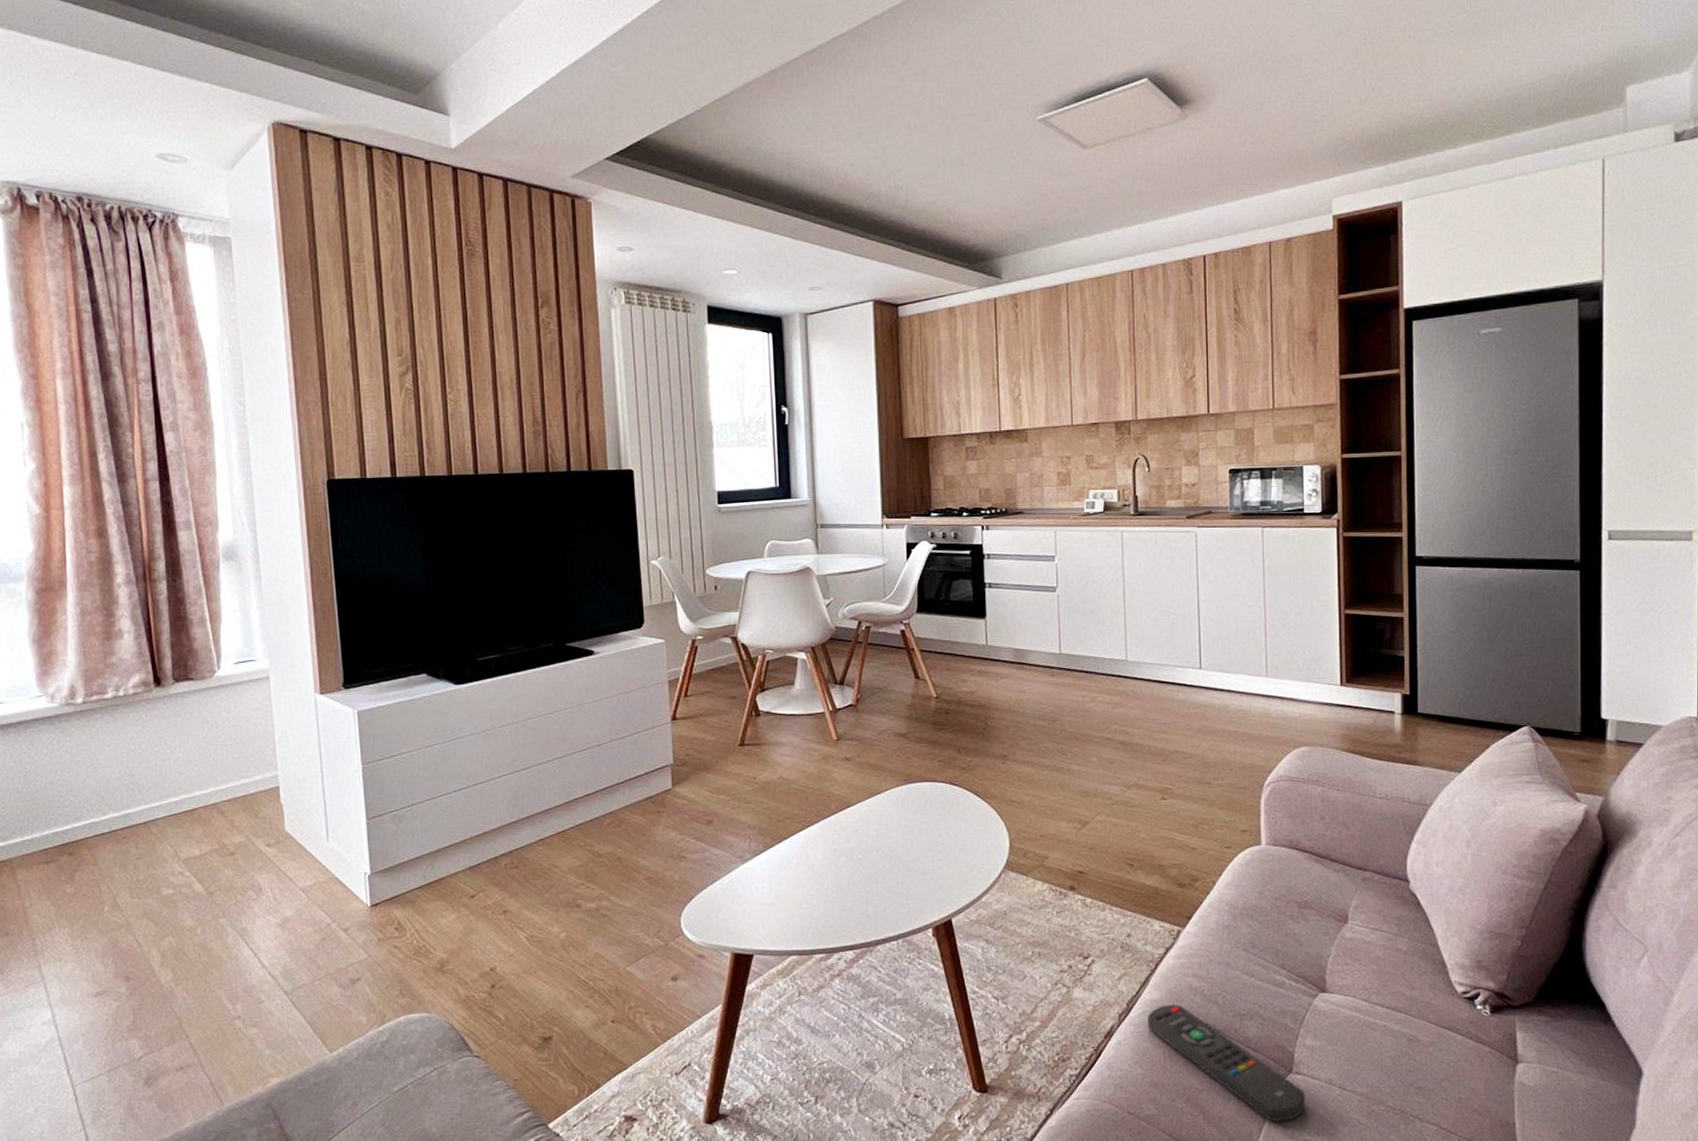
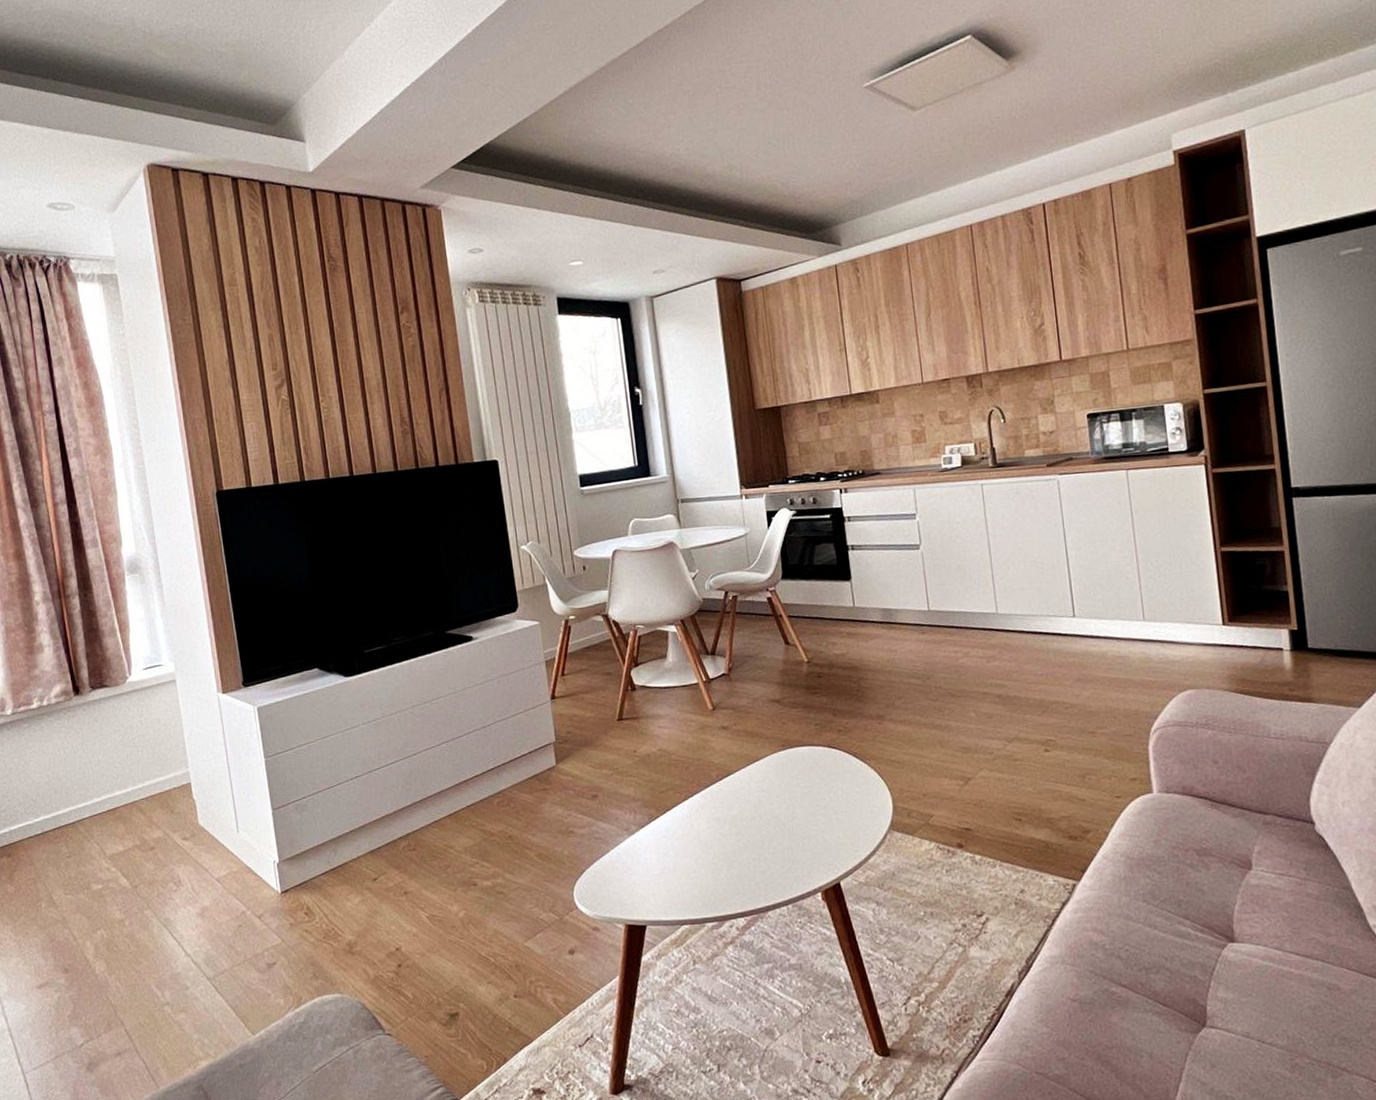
remote control: present [1148,1004,1306,1122] -> none [1049,959,1224,1078]

